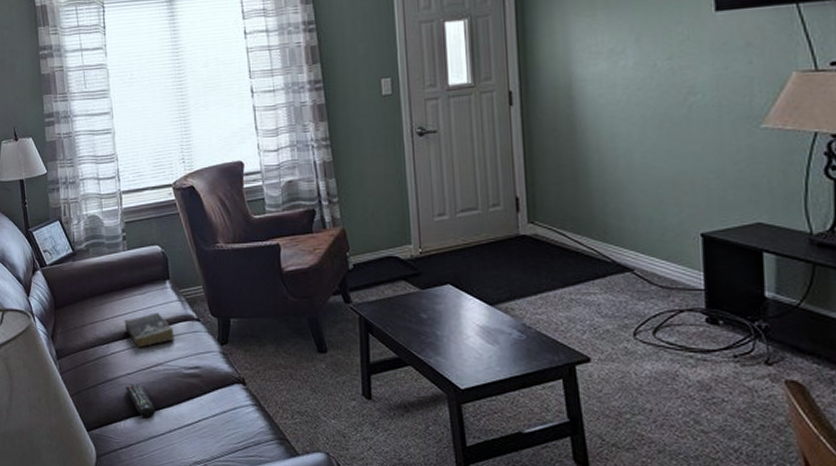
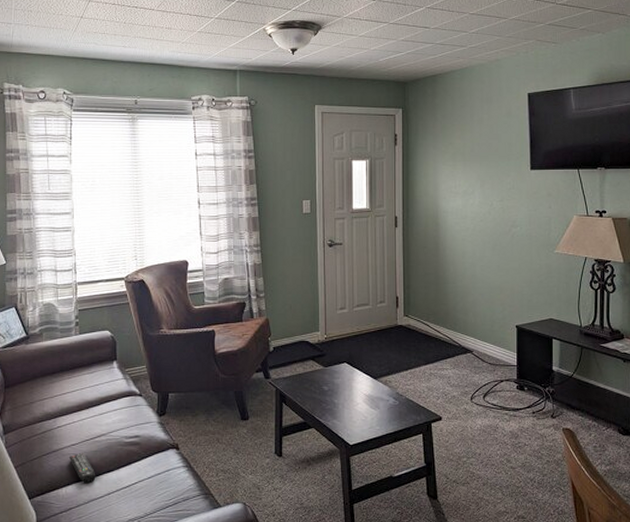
book: present [124,312,174,348] -> none [71,389,118,421]

